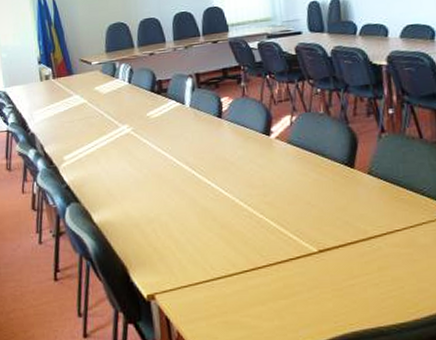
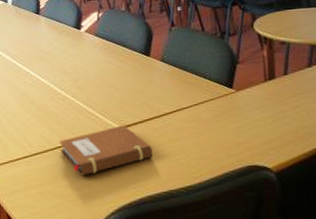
notebook: none [245,248,358,305] -> present [59,125,153,176]

